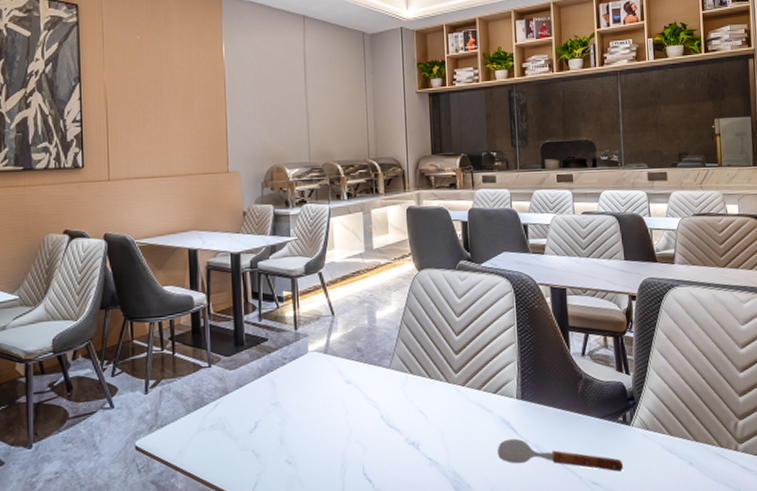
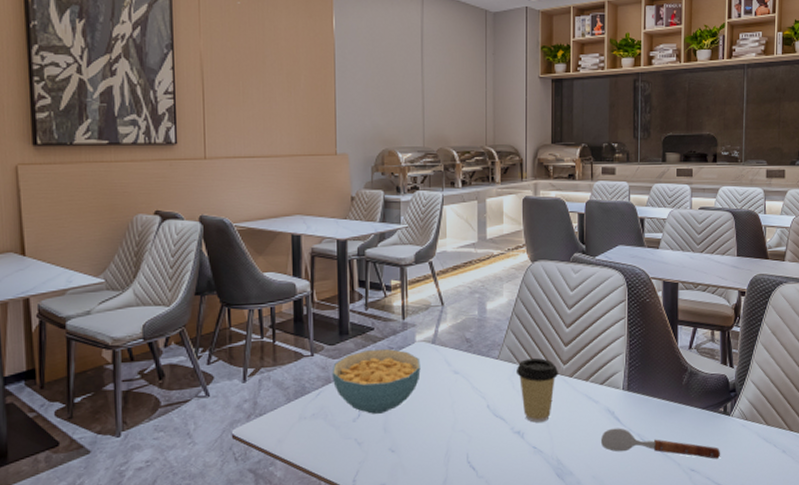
cereal bowl: none [228,359,314,425] -> present [331,349,421,414]
coffee cup: none [407,366,451,433] -> present [515,357,559,423]

